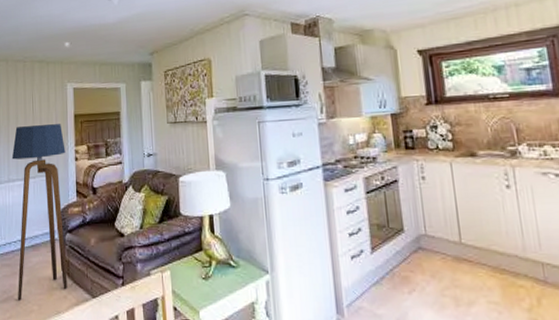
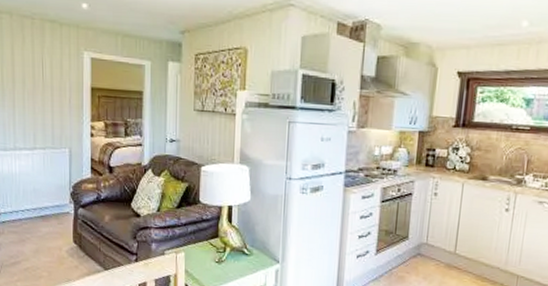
floor lamp: present [11,124,68,301] -> none [18,92,80,267]

